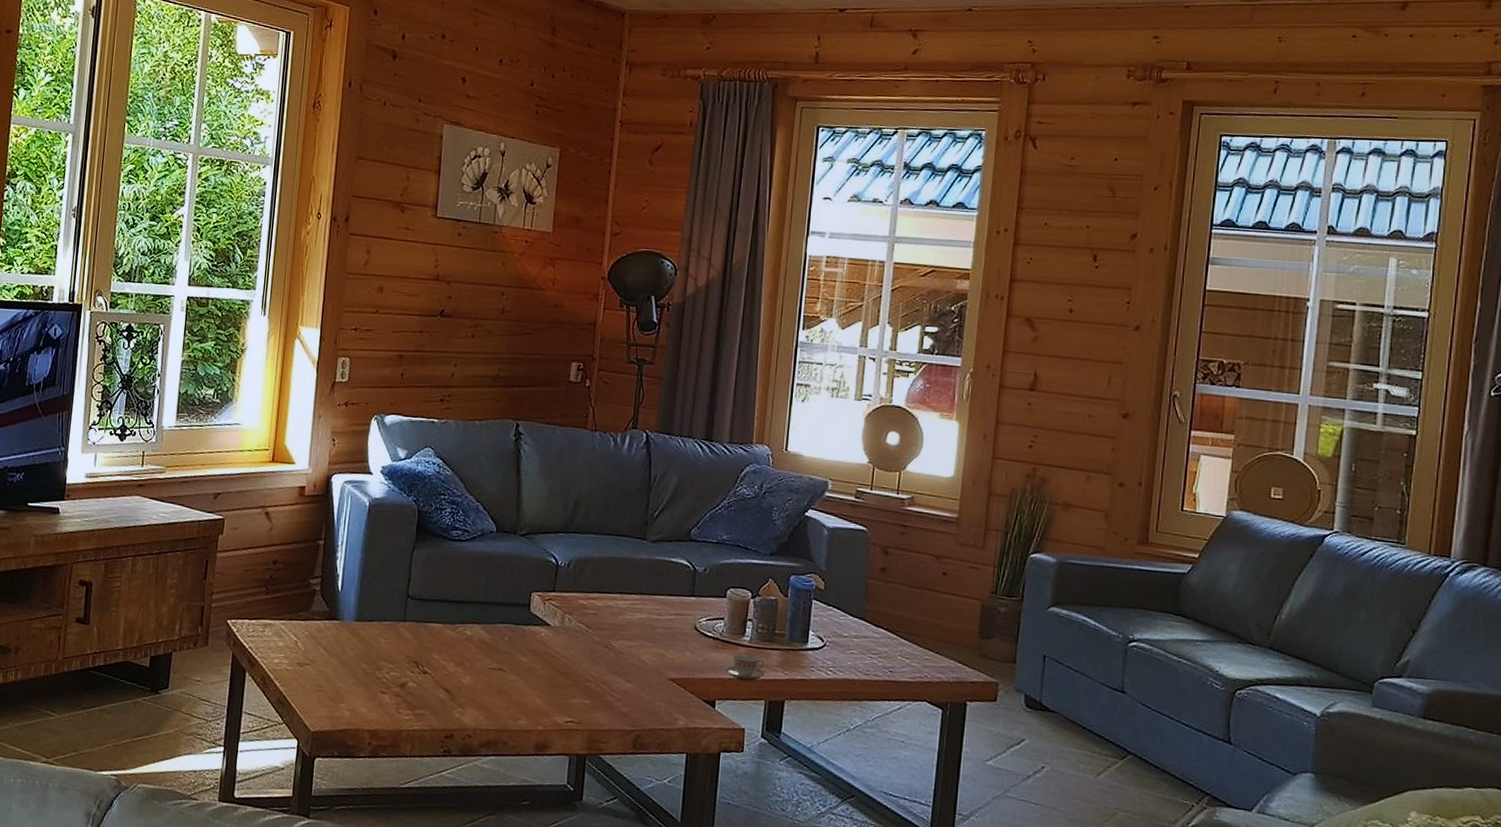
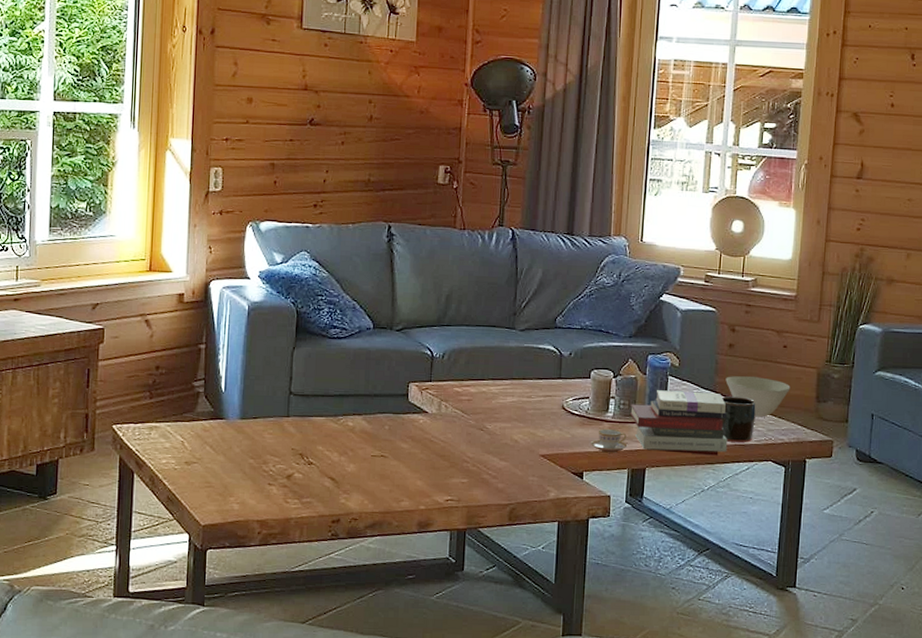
books: none [769,614,878,692] -> present [630,390,728,456]
mug: none [869,626,910,679] -> present [720,396,756,442]
bowl: none [876,603,950,652] -> present [725,376,791,417]

